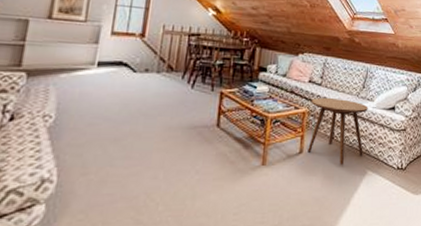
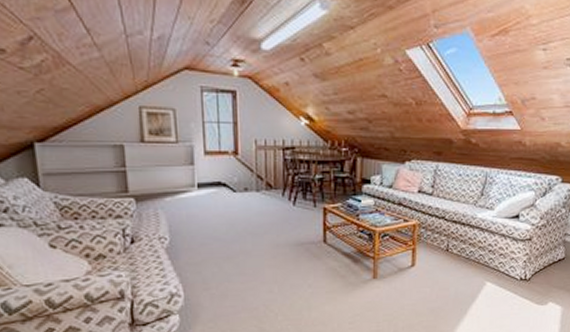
side table: present [308,98,368,165] -> none [420,209,487,277]

